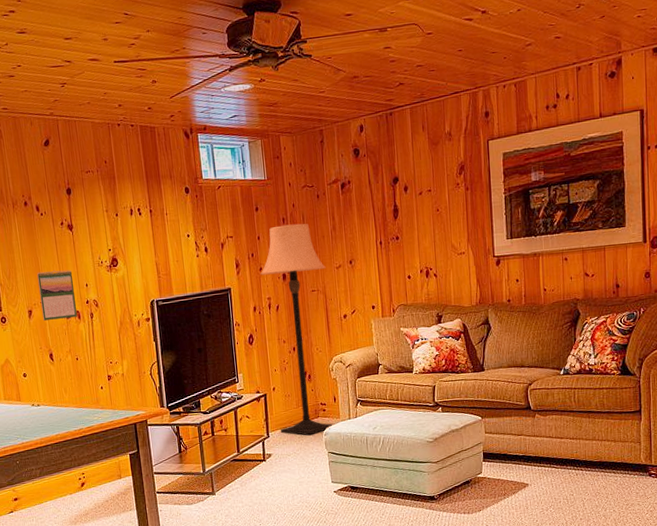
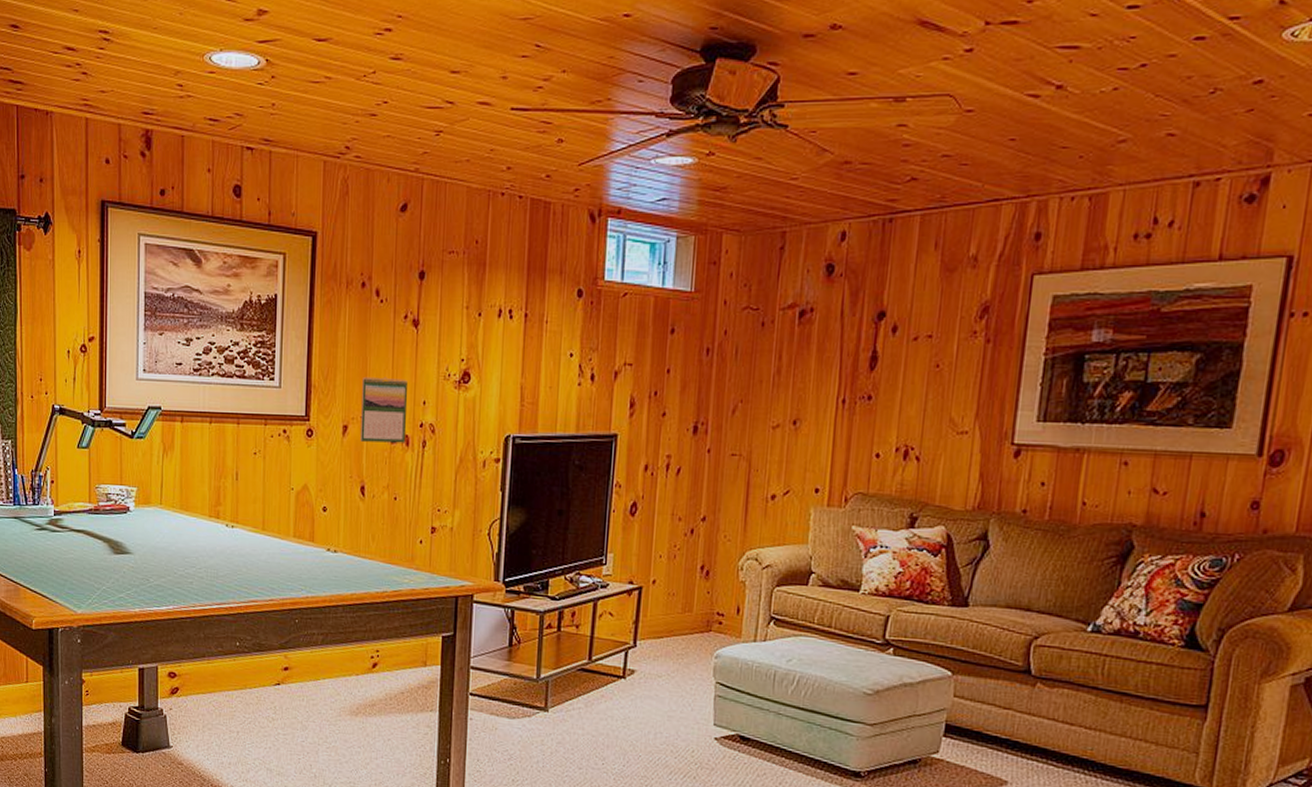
lamp: present [260,223,334,436] -> none [652,358,757,655]

